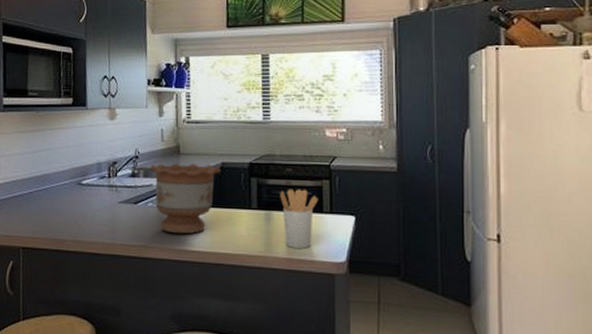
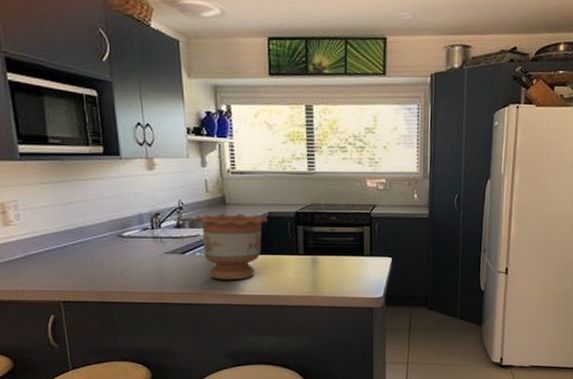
utensil holder: present [280,188,318,249] -> none [325,235,360,287]

